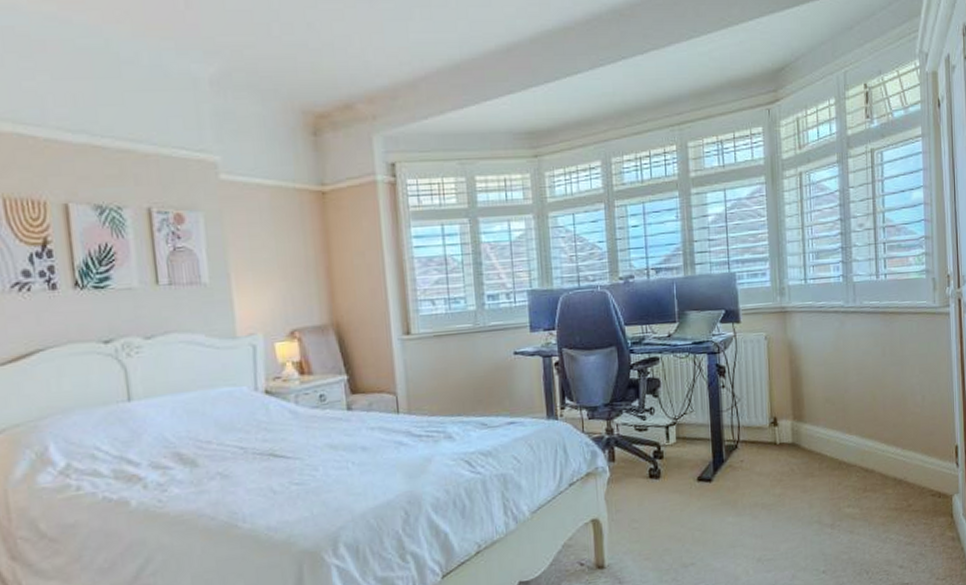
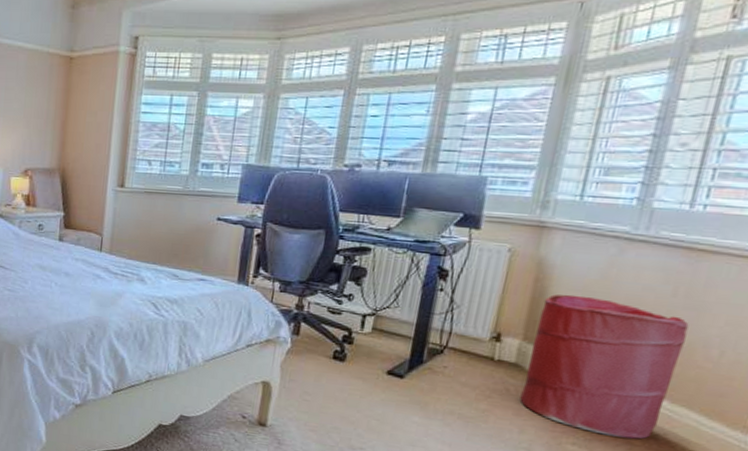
laundry hamper: none [800,368,899,491] -> present [519,294,689,439]

